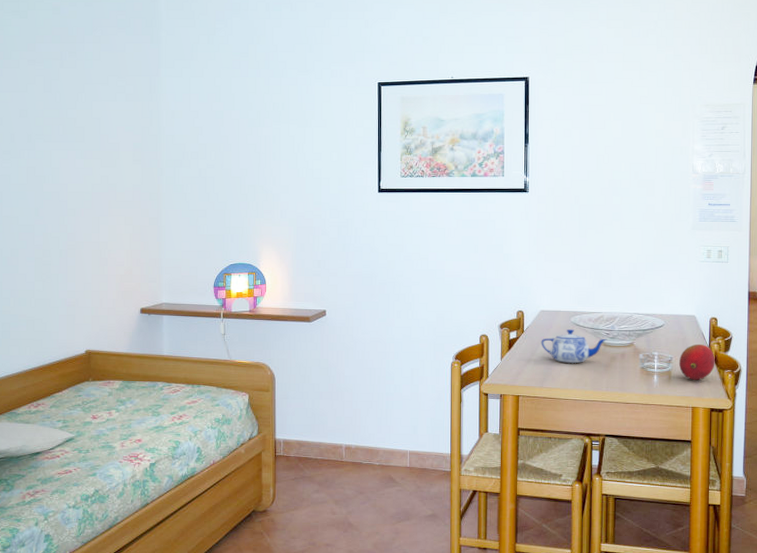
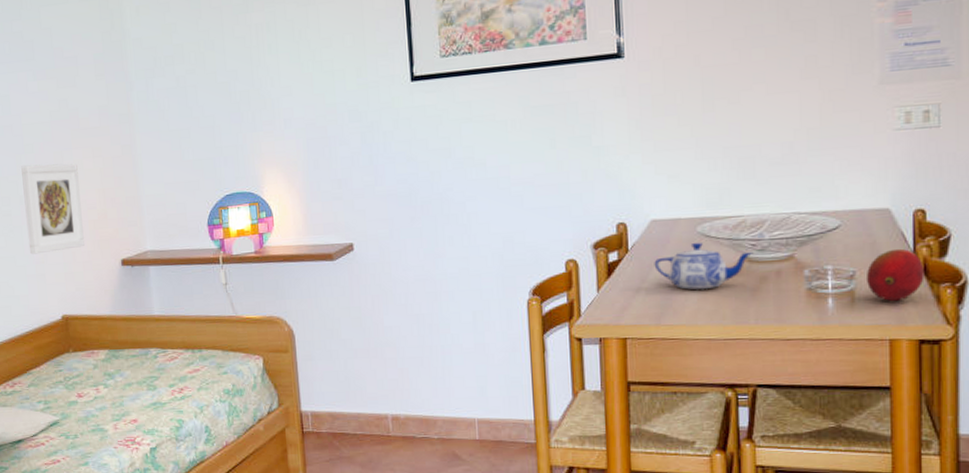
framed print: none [63,226,111,299] -> present [21,163,85,255]

